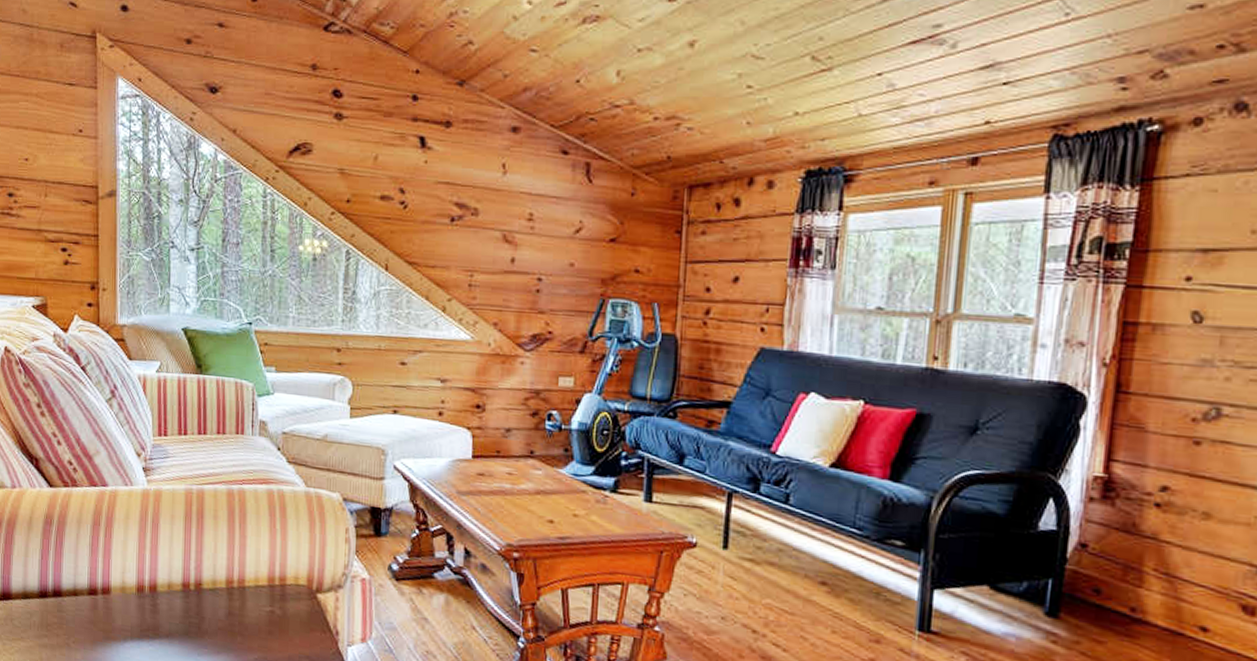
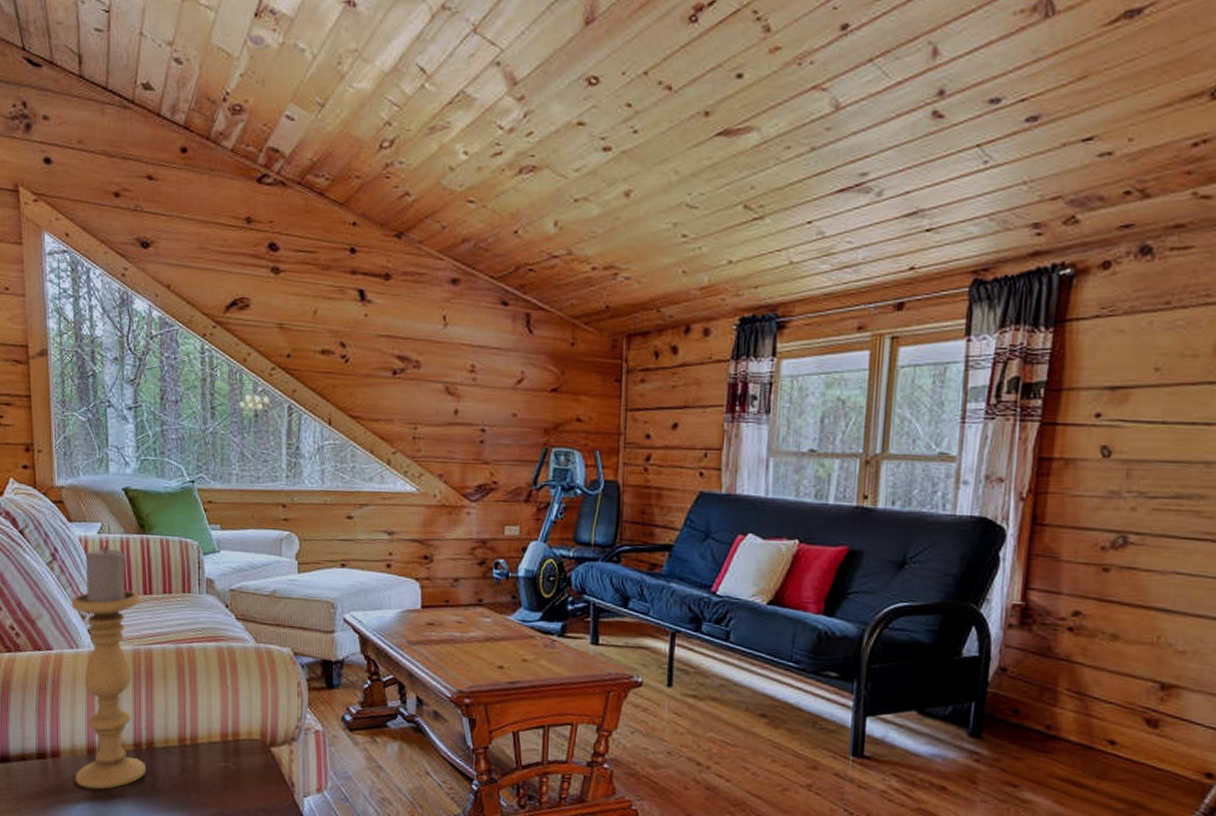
candle holder: none [124,385,194,629] -> present [71,546,147,790]

